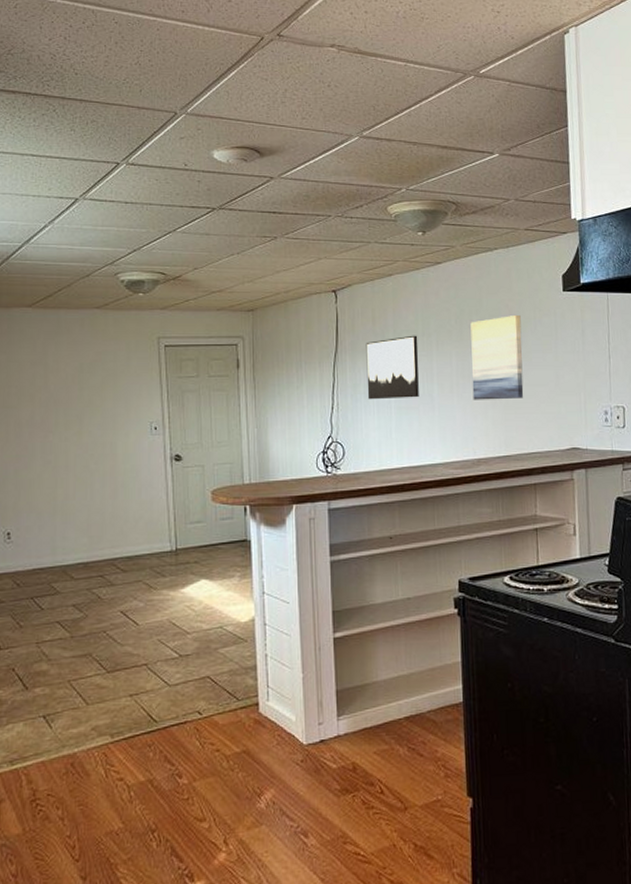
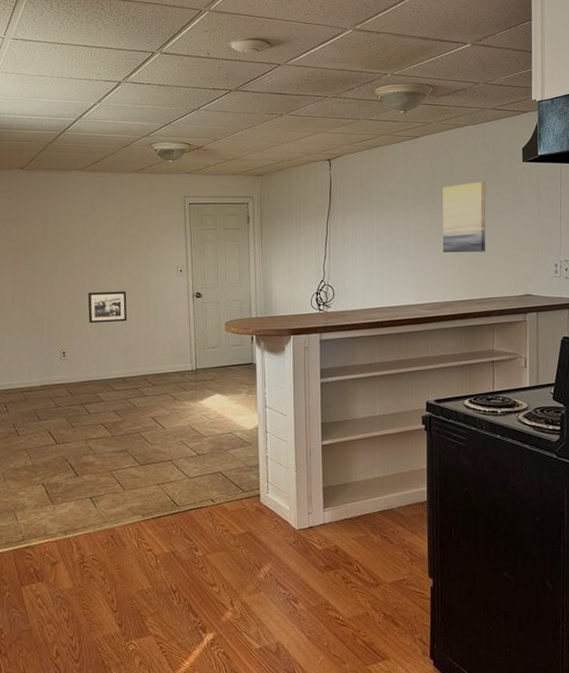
picture frame: none [38,455,89,497] -> present [87,291,128,324]
wall art: present [366,335,419,400] -> none [354,197,398,251]

